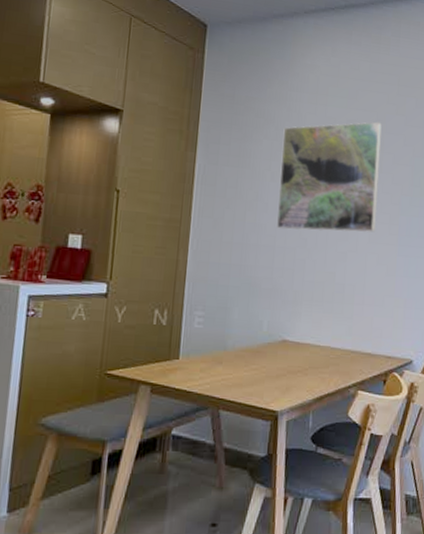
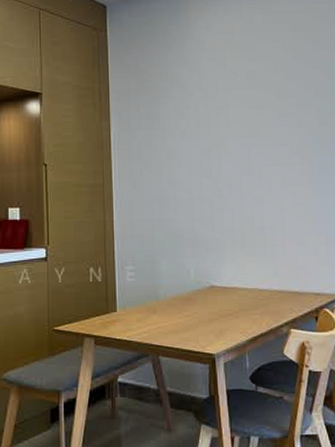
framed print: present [277,122,382,233] -> none [187,68,289,182]

